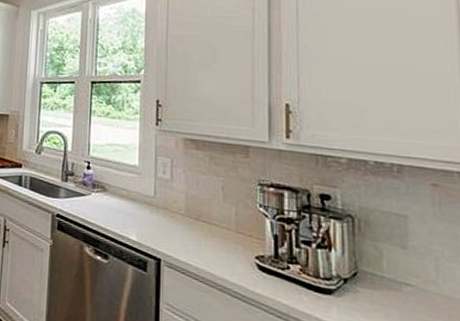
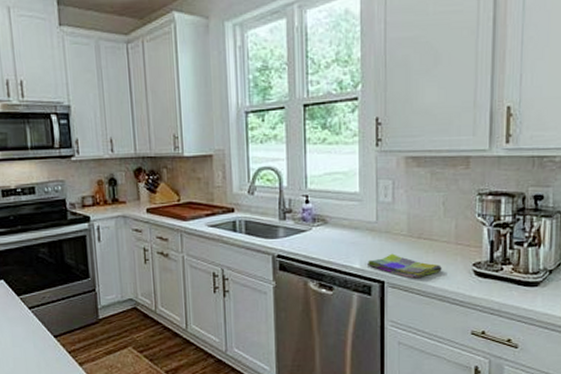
dish towel: none [143,231,222,262] -> present [366,253,442,279]

